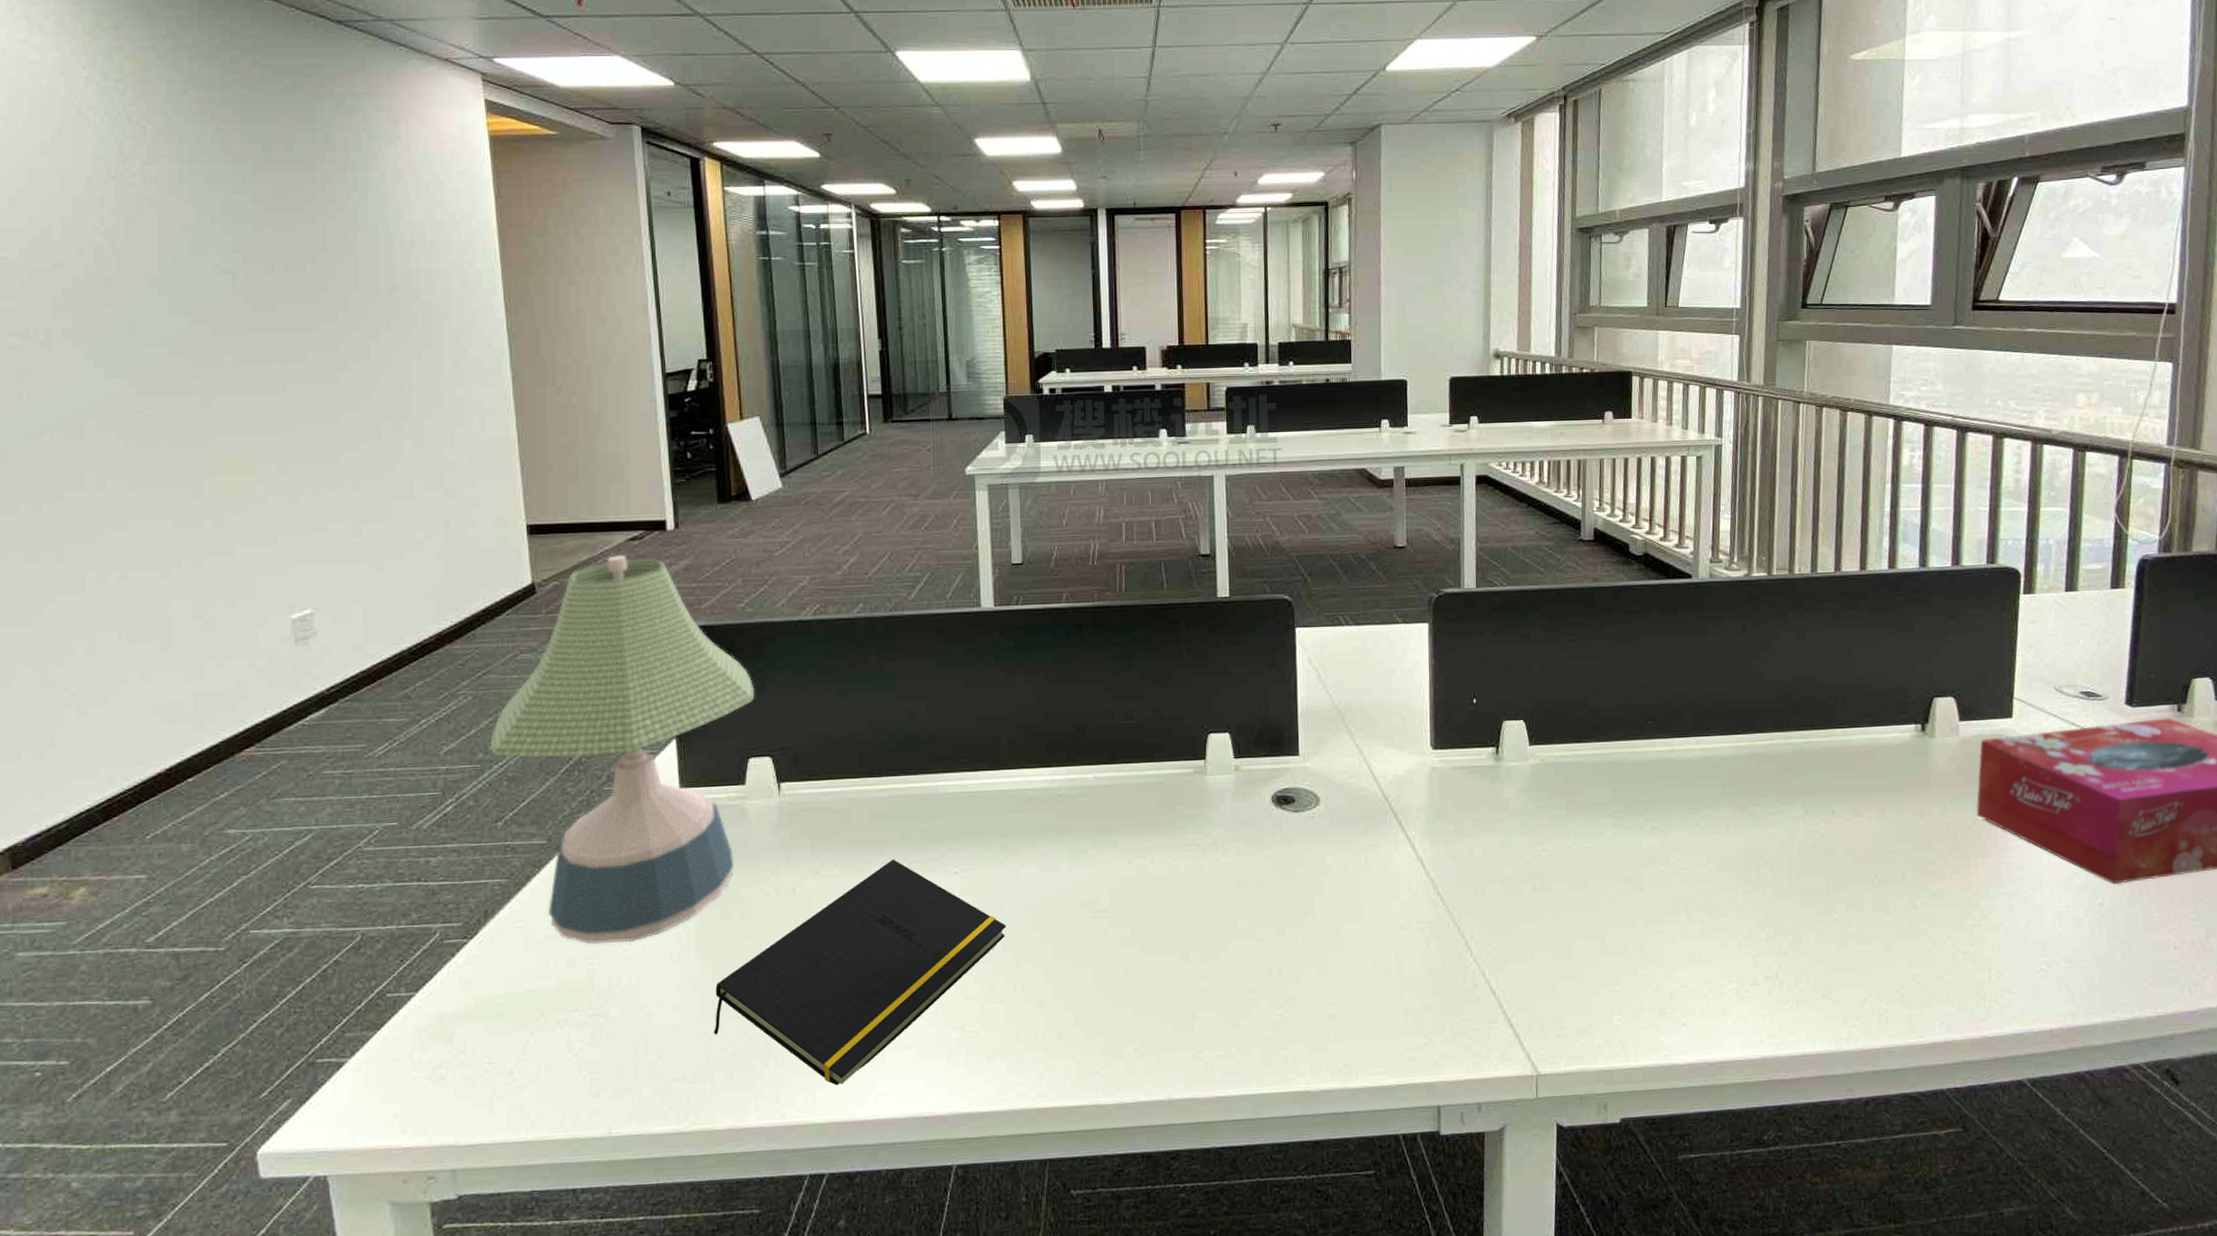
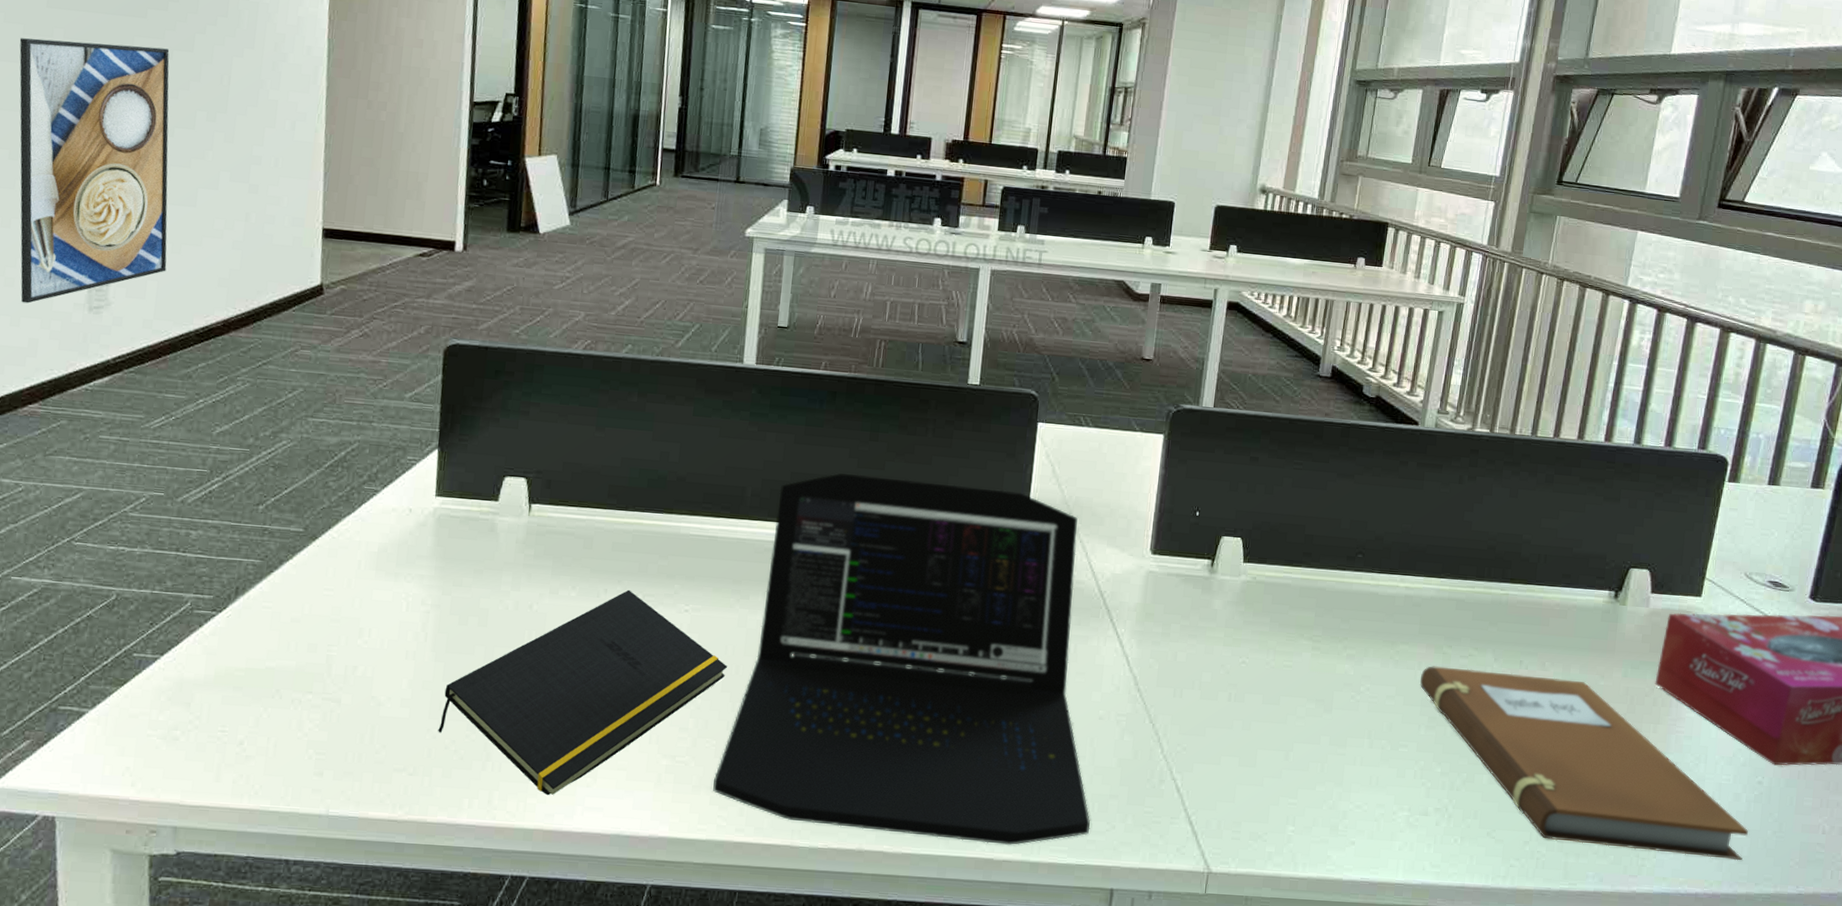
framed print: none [188,360,370,644] -> present [19,38,170,304]
desk lamp: present [490,554,755,945] -> none [261,267,519,636]
laptop: none [1008,703,1407,1079] -> present [713,473,1090,846]
notebook: none [1730,823,2097,994] -> present [1419,666,1749,861]

